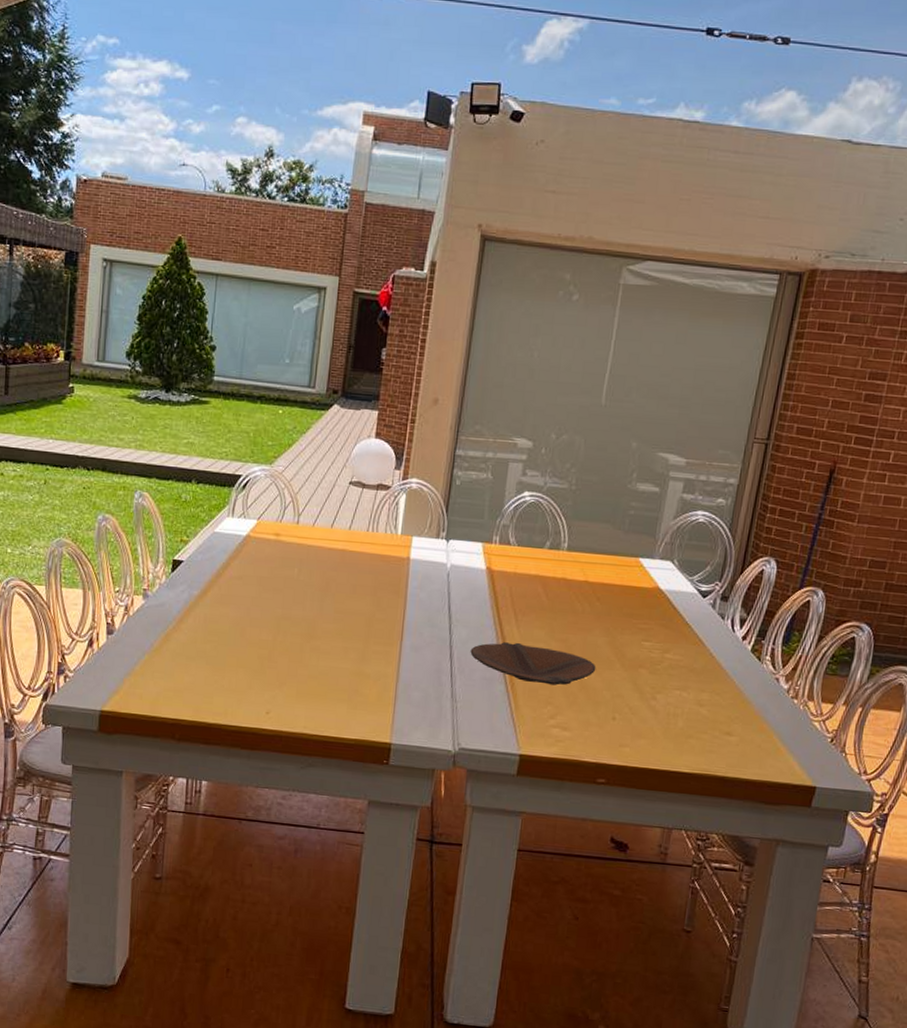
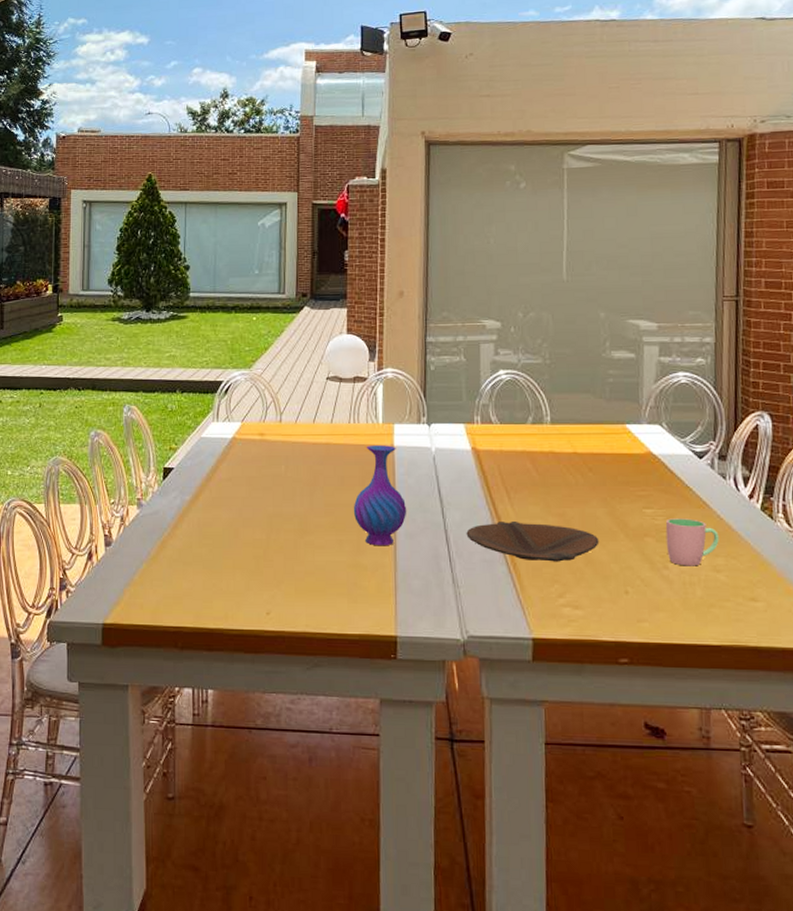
vase: none [362,556,416,657] -> present [353,445,407,546]
cup: none [657,652,708,699] -> present [665,518,719,566]

